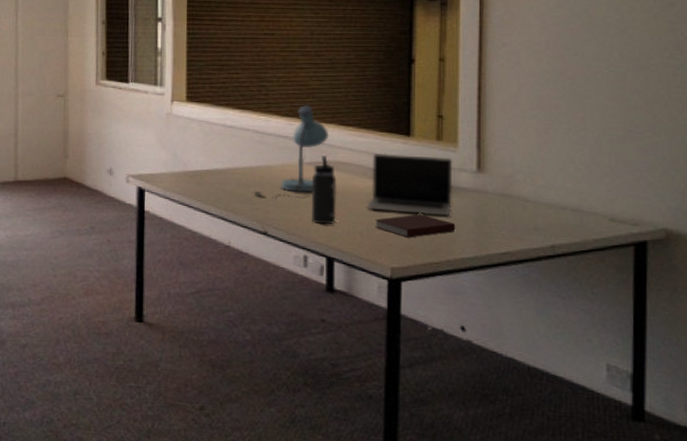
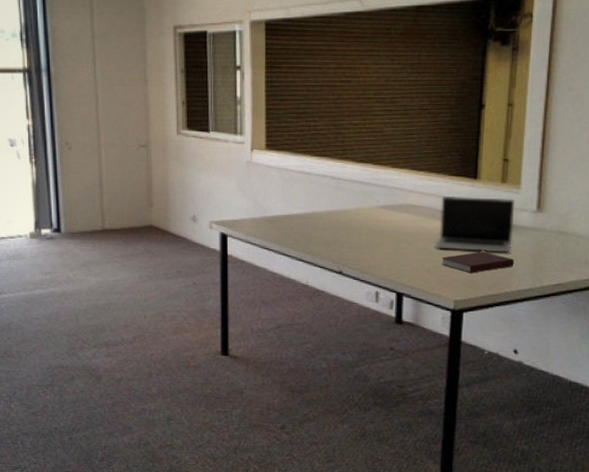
desk lamp: present [252,104,328,199] -> none [328,150,401,241]
thermos bottle: present [311,156,337,225] -> none [383,199,407,264]

